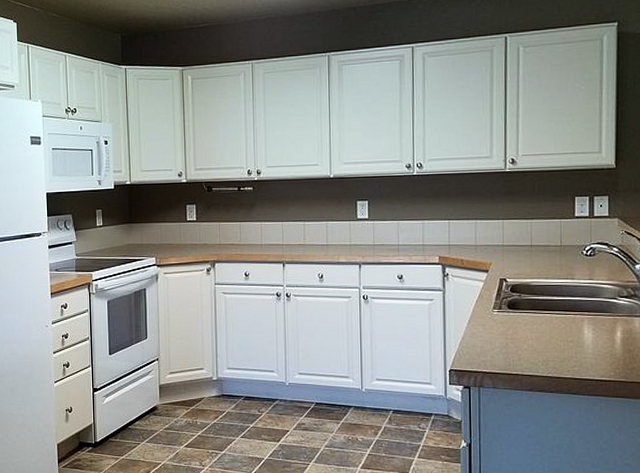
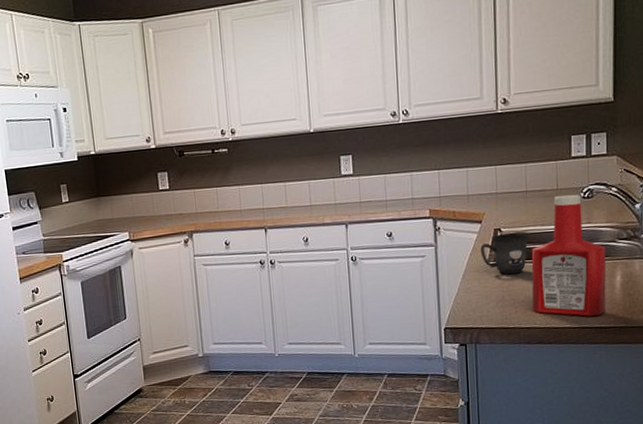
mug: none [486,284,533,323] -> present [480,233,529,275]
ketchup bottle: none [535,251,607,368] -> present [531,194,607,316]

